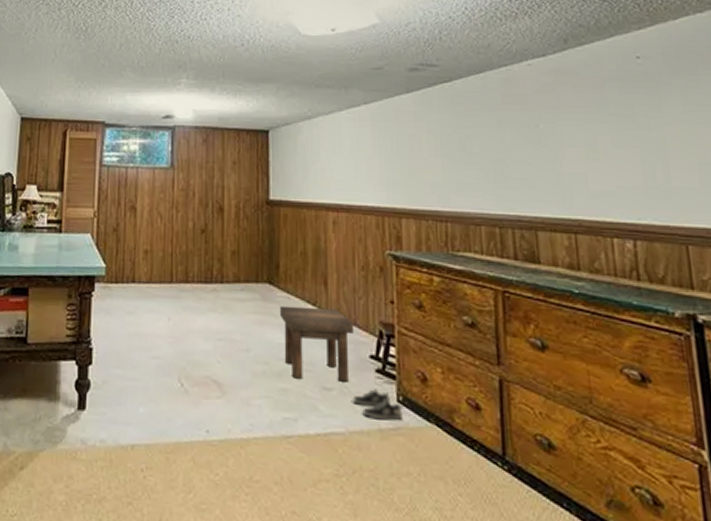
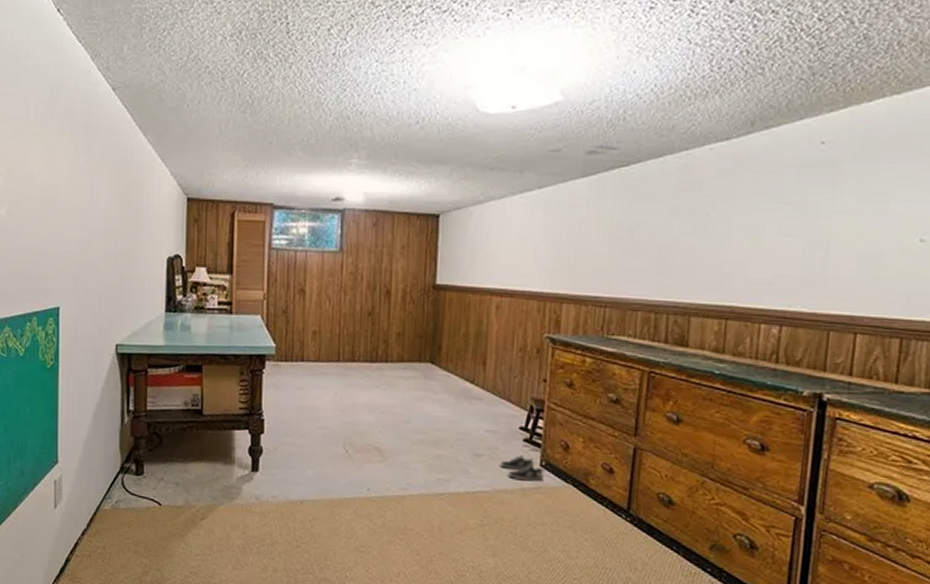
stool: present [280,305,353,382] -> none [440,383,507,450]

